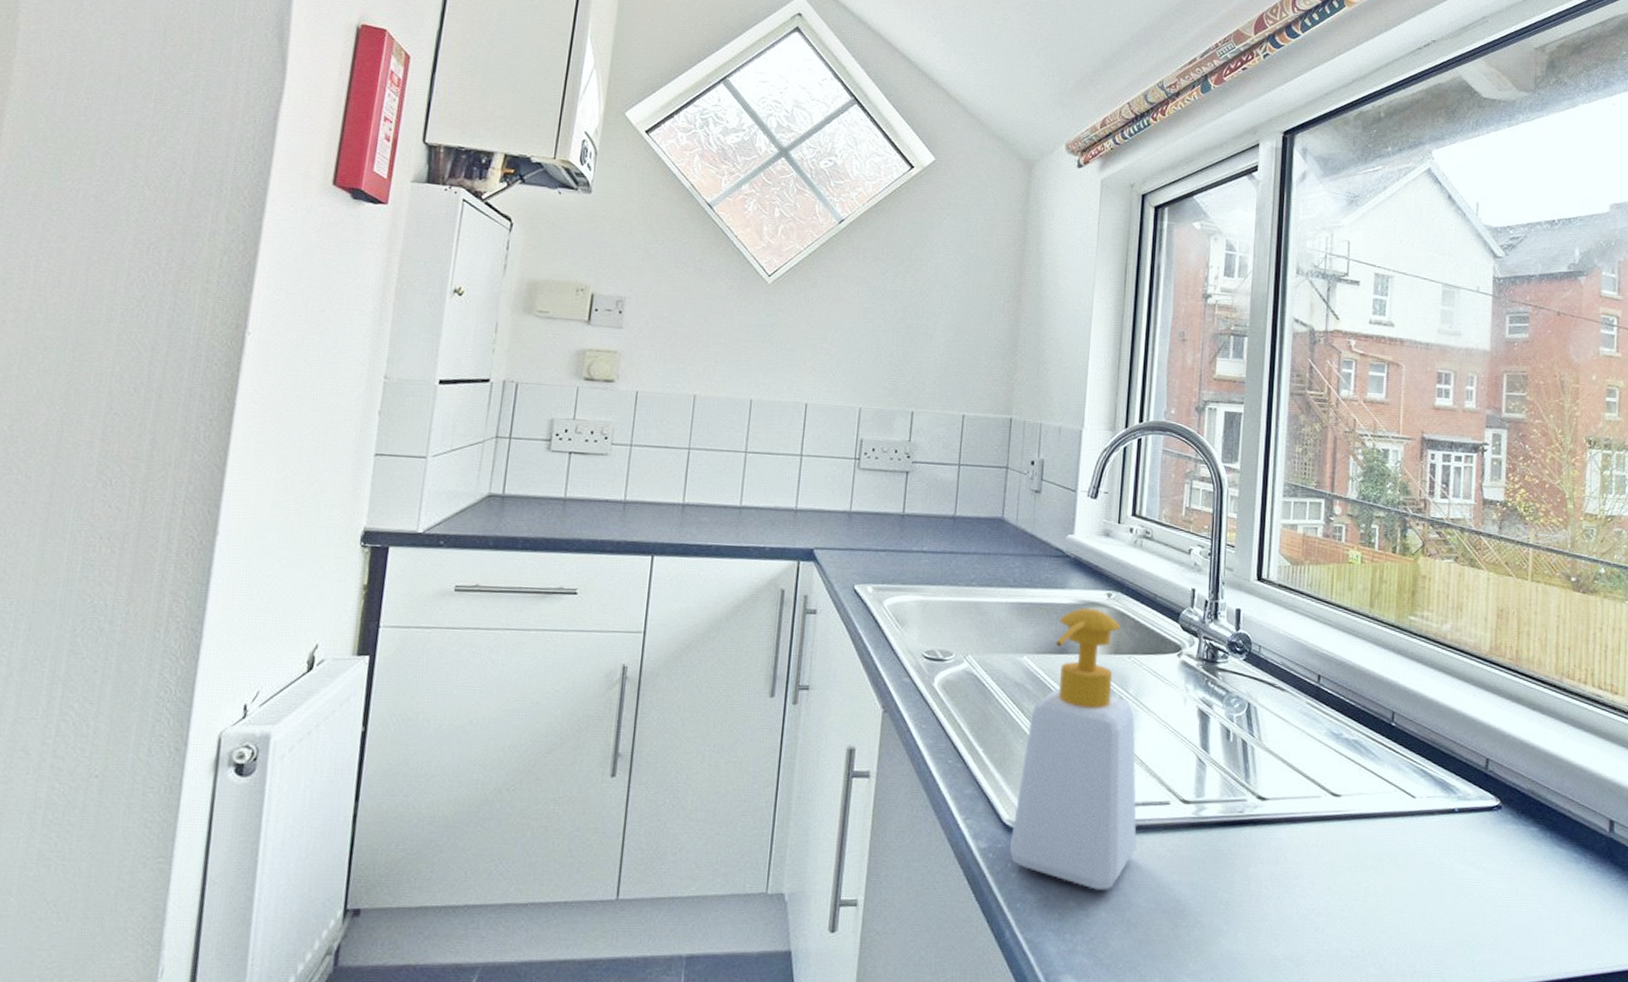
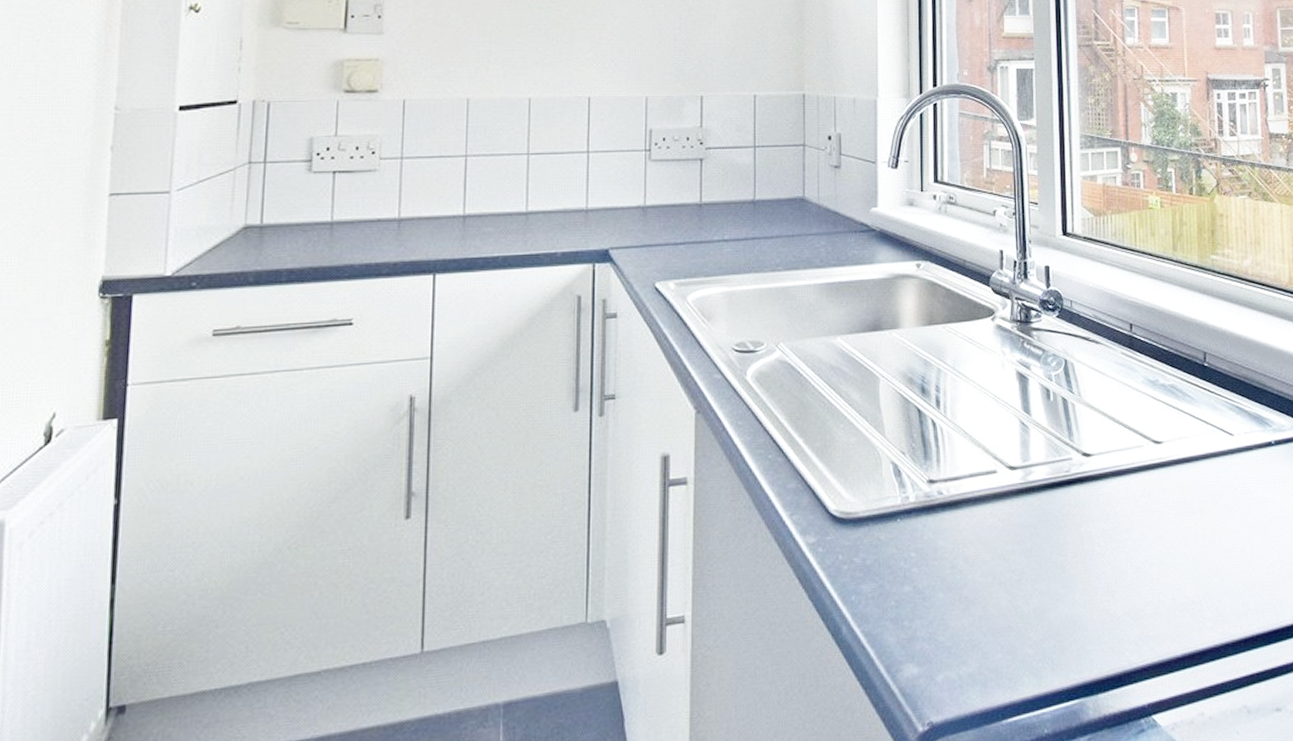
soap bottle: present [1010,607,1137,890] -> none [839,280,967,571]

